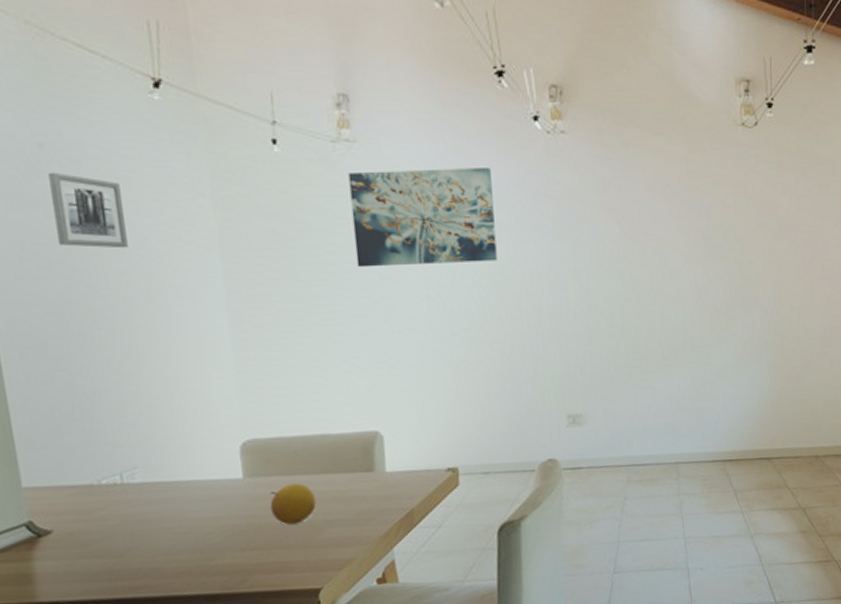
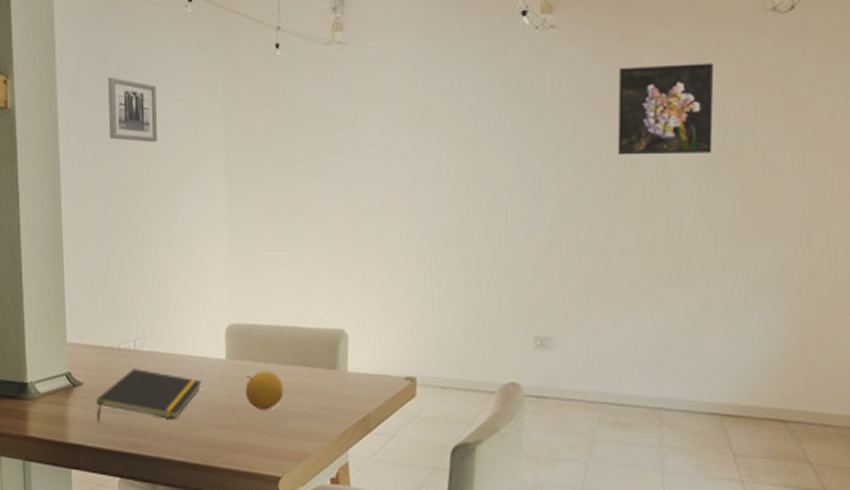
notepad: none [73,504,216,570] -> present [96,369,202,421]
wall art: present [348,168,497,268] -> none [337,67,473,167]
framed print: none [624,168,703,249] -> present [617,63,714,155]

